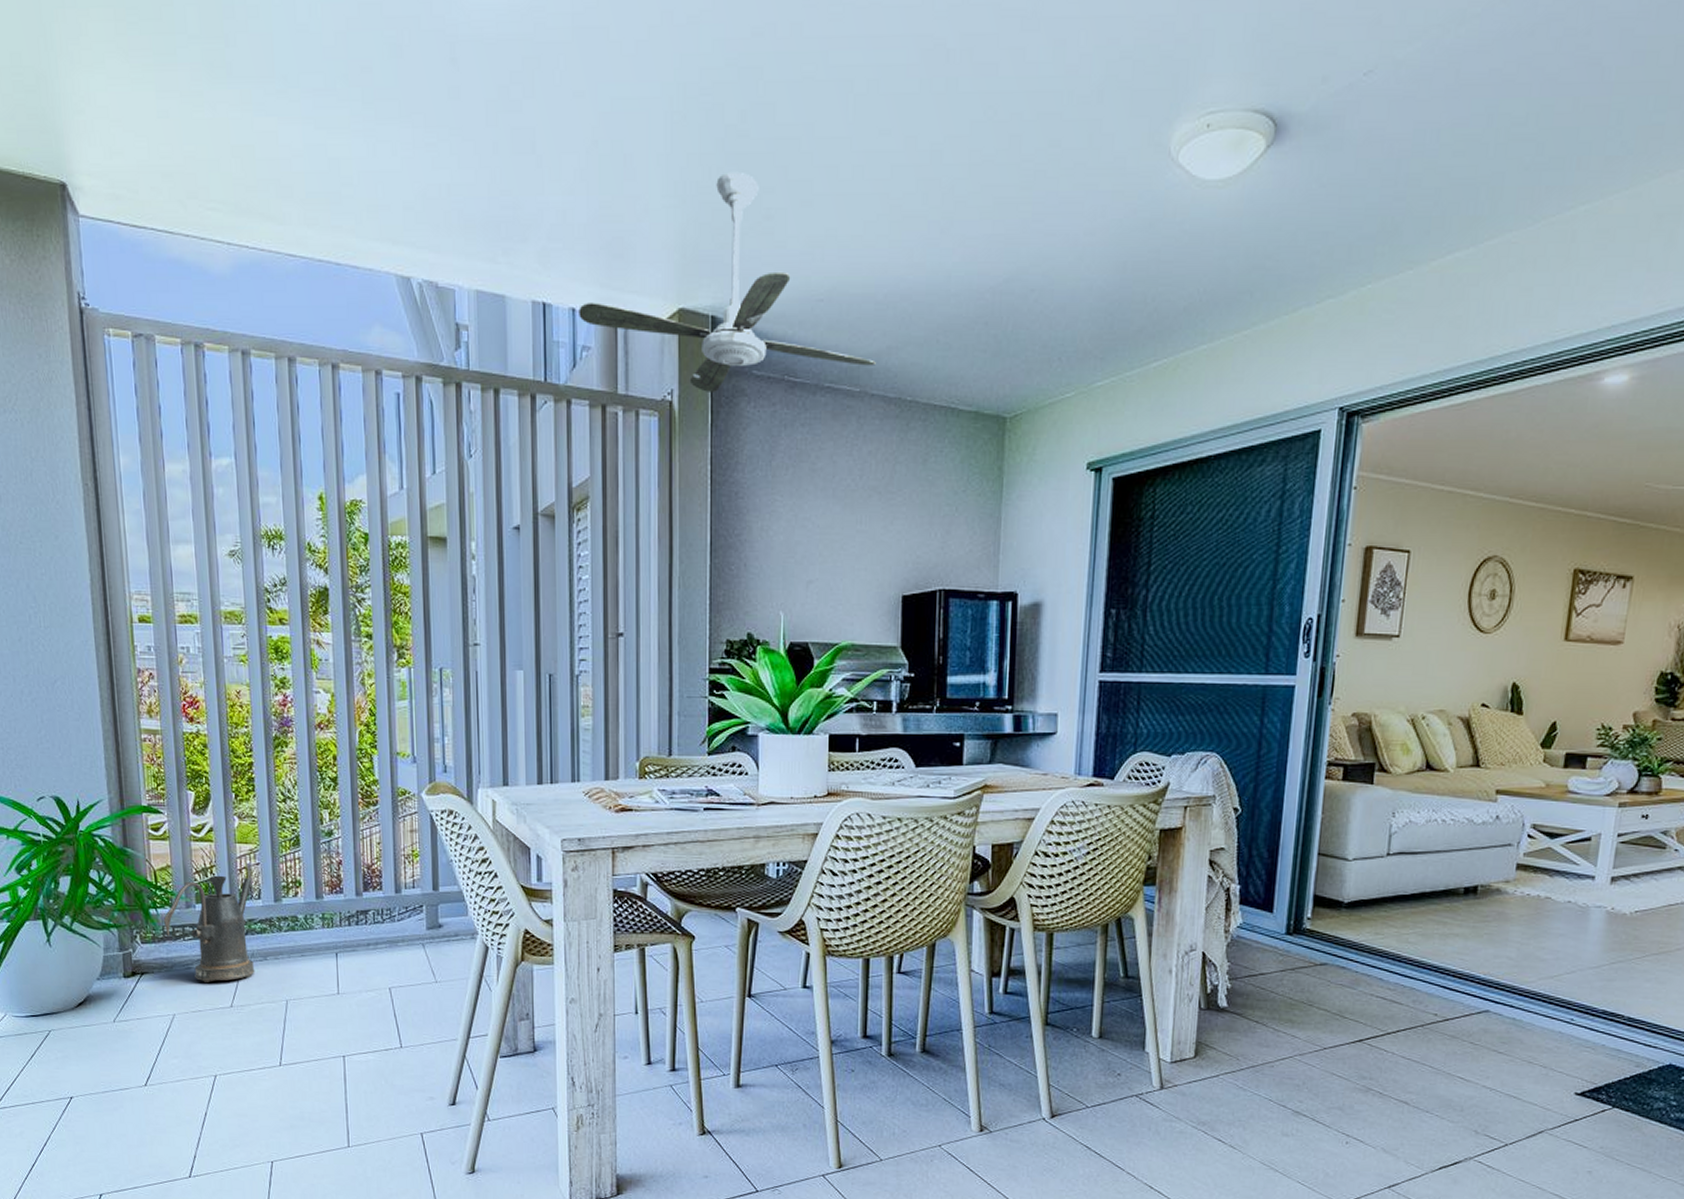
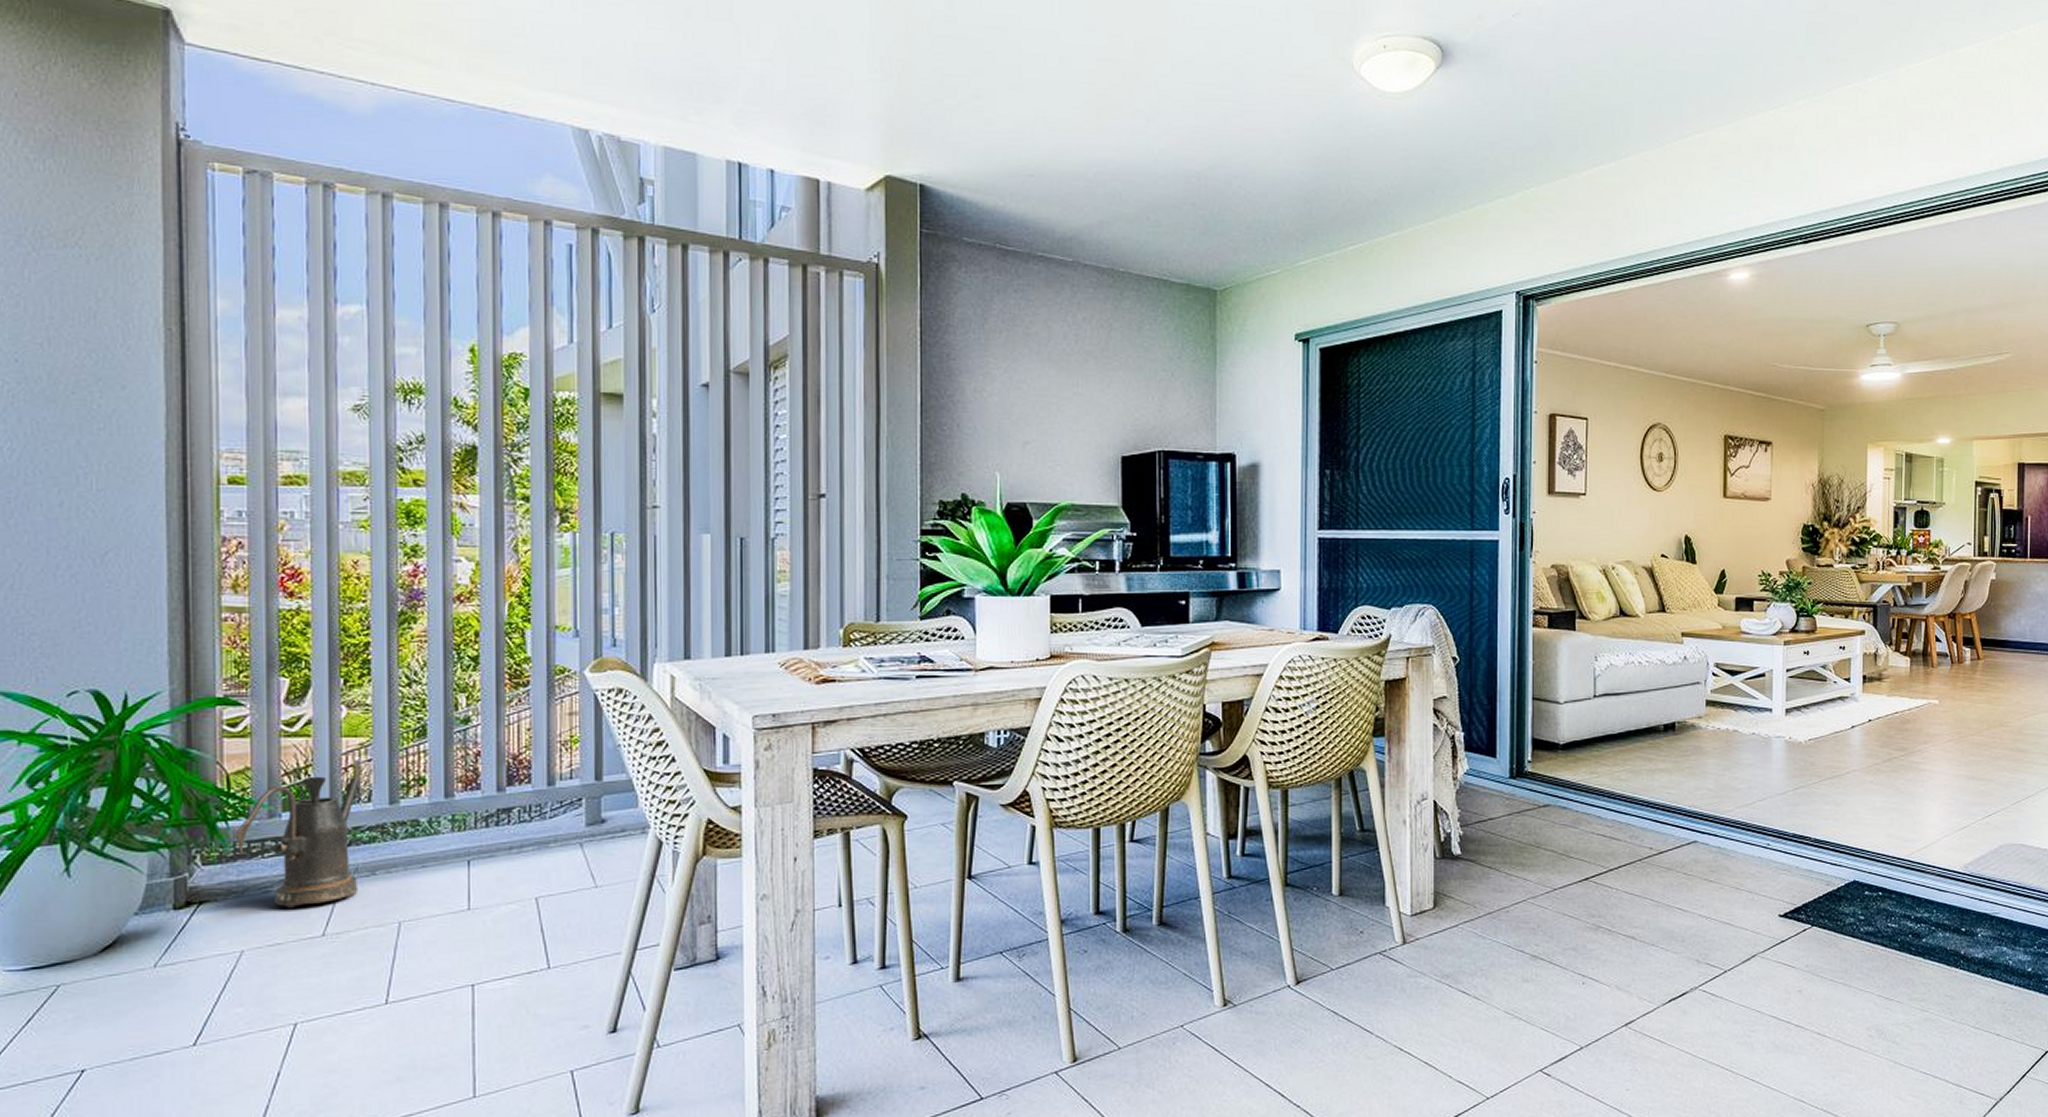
ceiling fan: present [579,171,876,392] -> none [778,52,1088,257]

